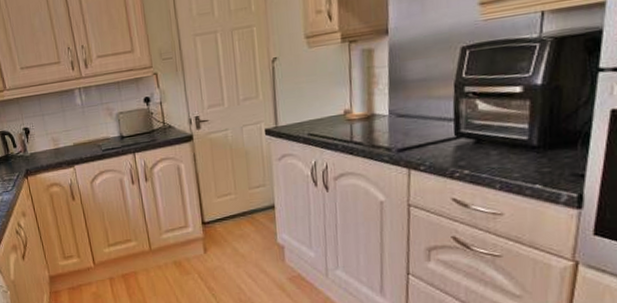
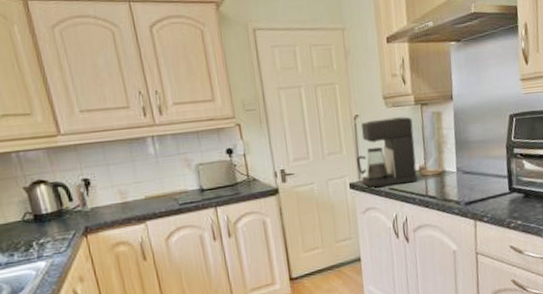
coffee maker: none [274,56,342,135] -> present [357,116,418,189]

